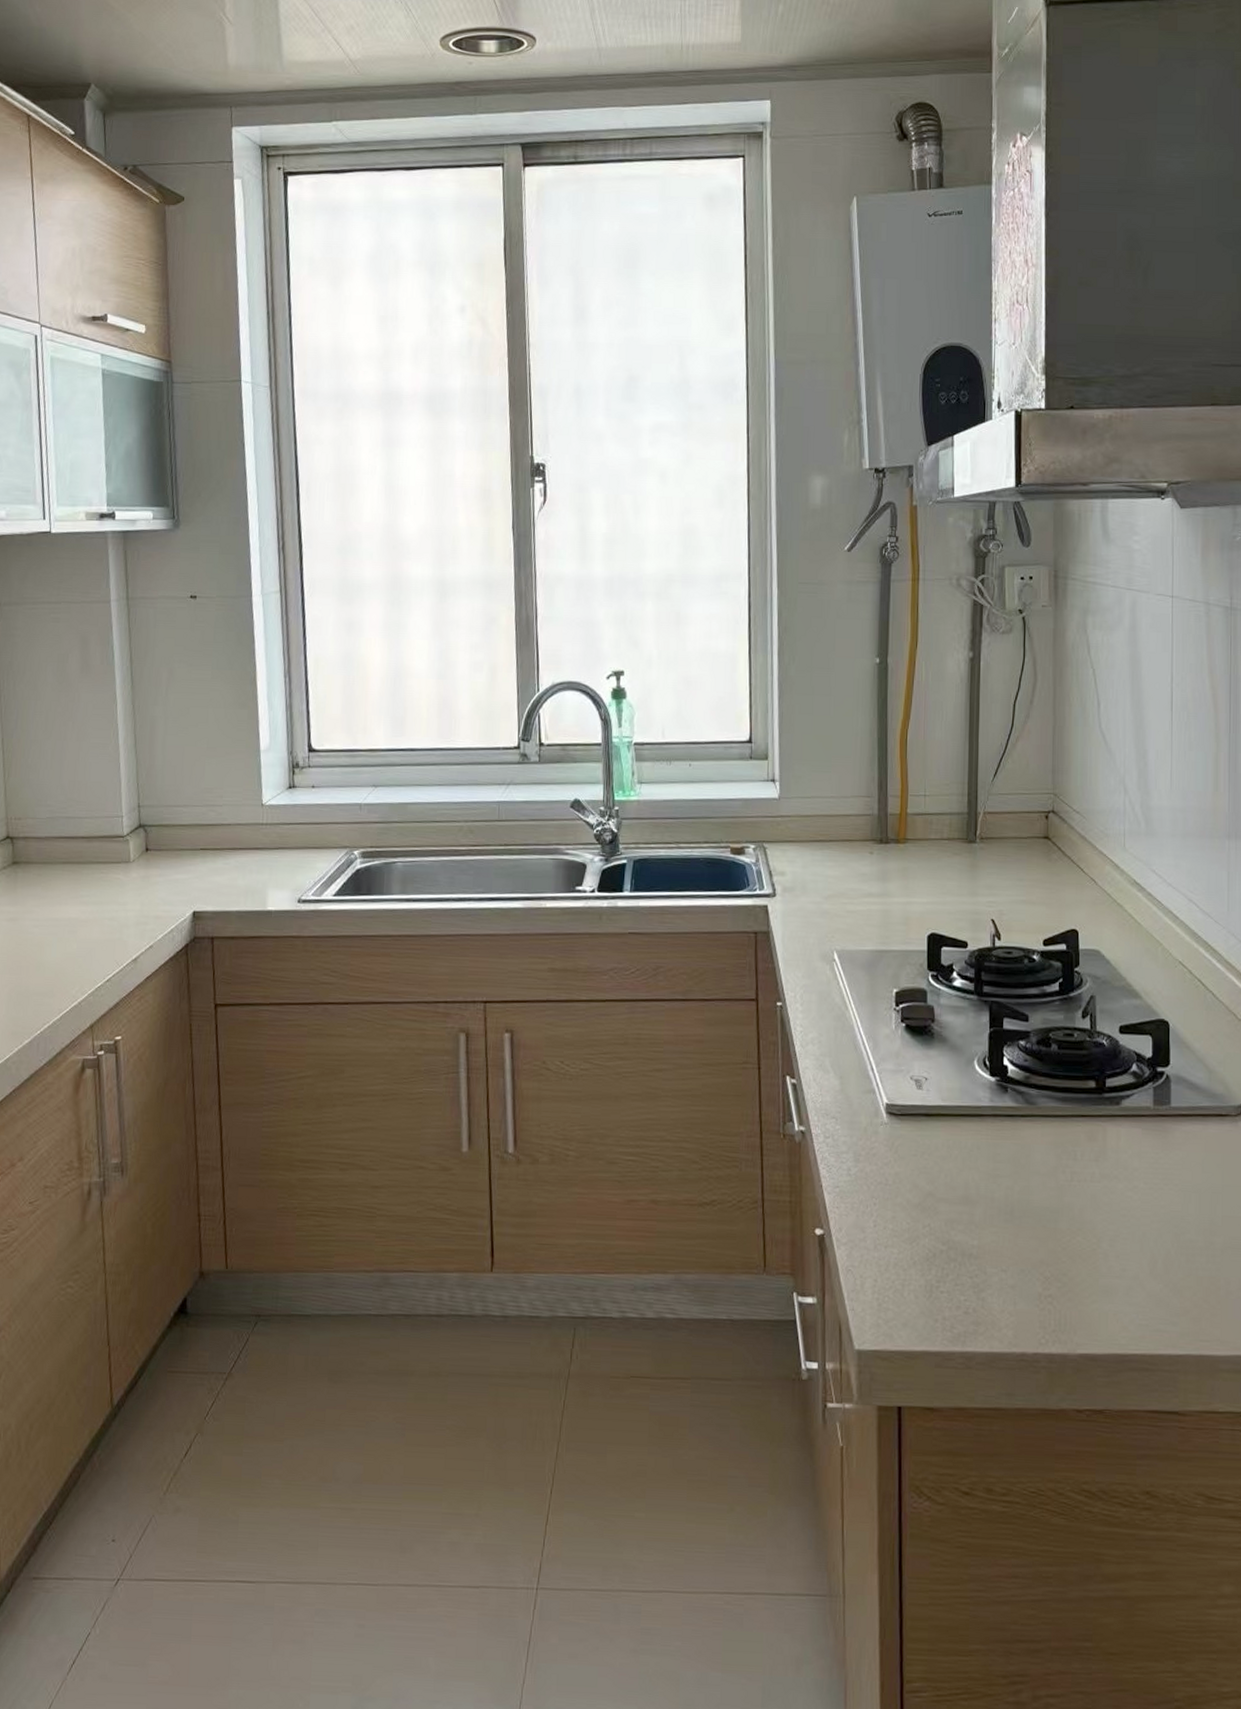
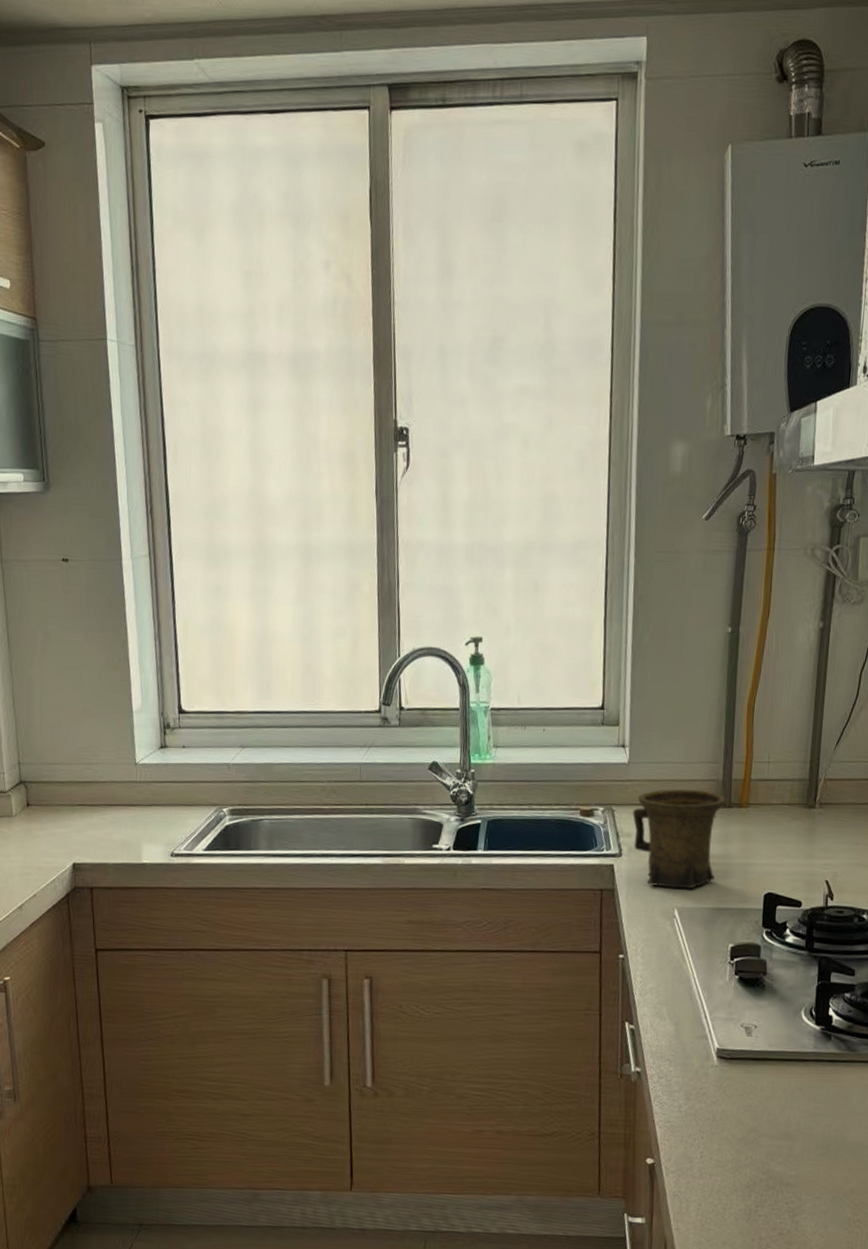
mug: none [786,824,882,930] -> present [633,789,726,889]

